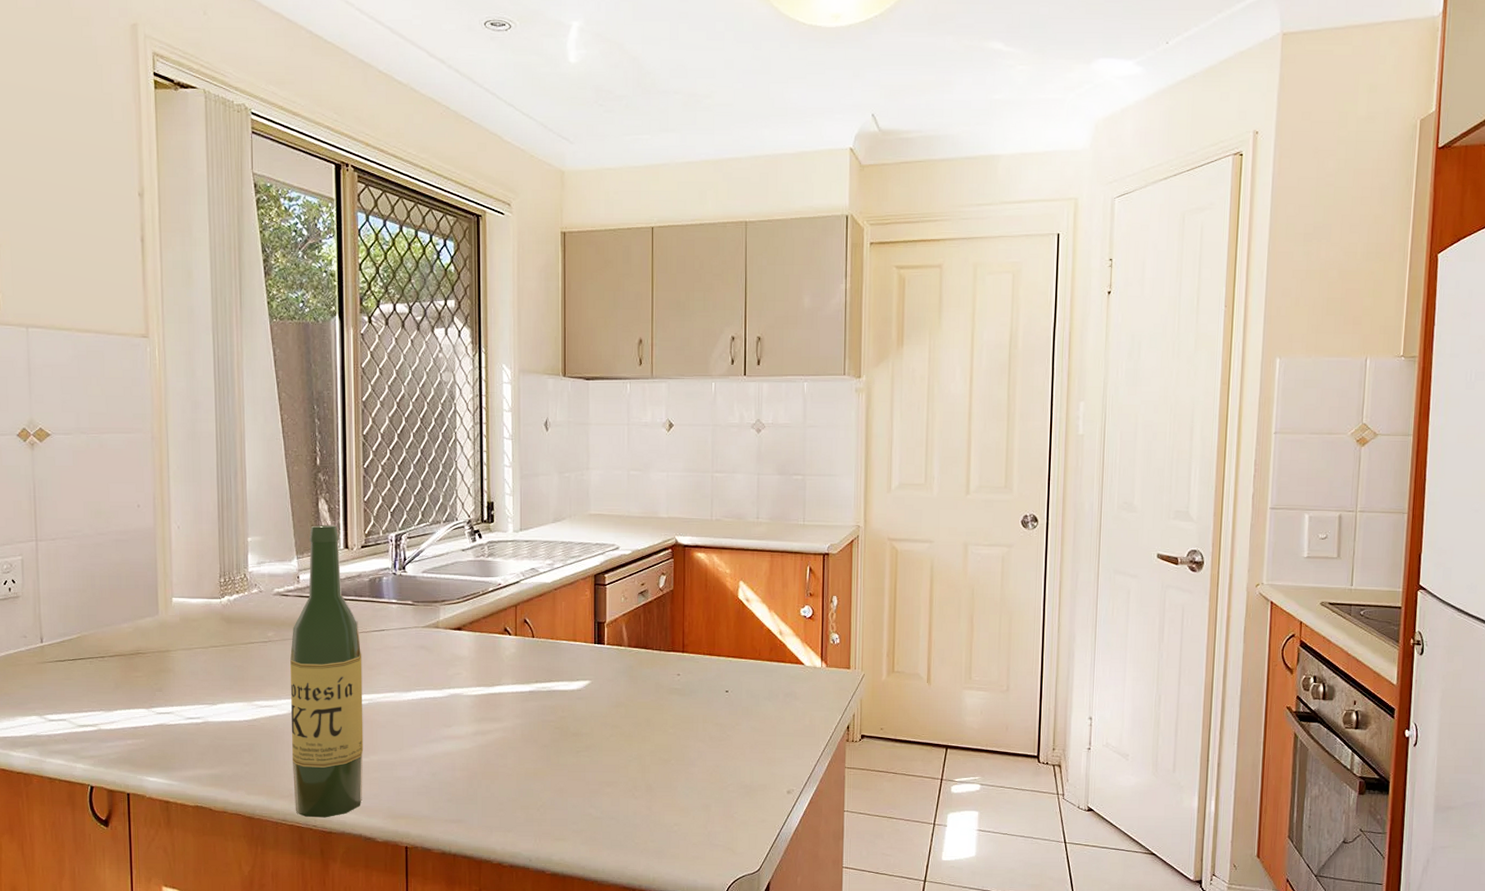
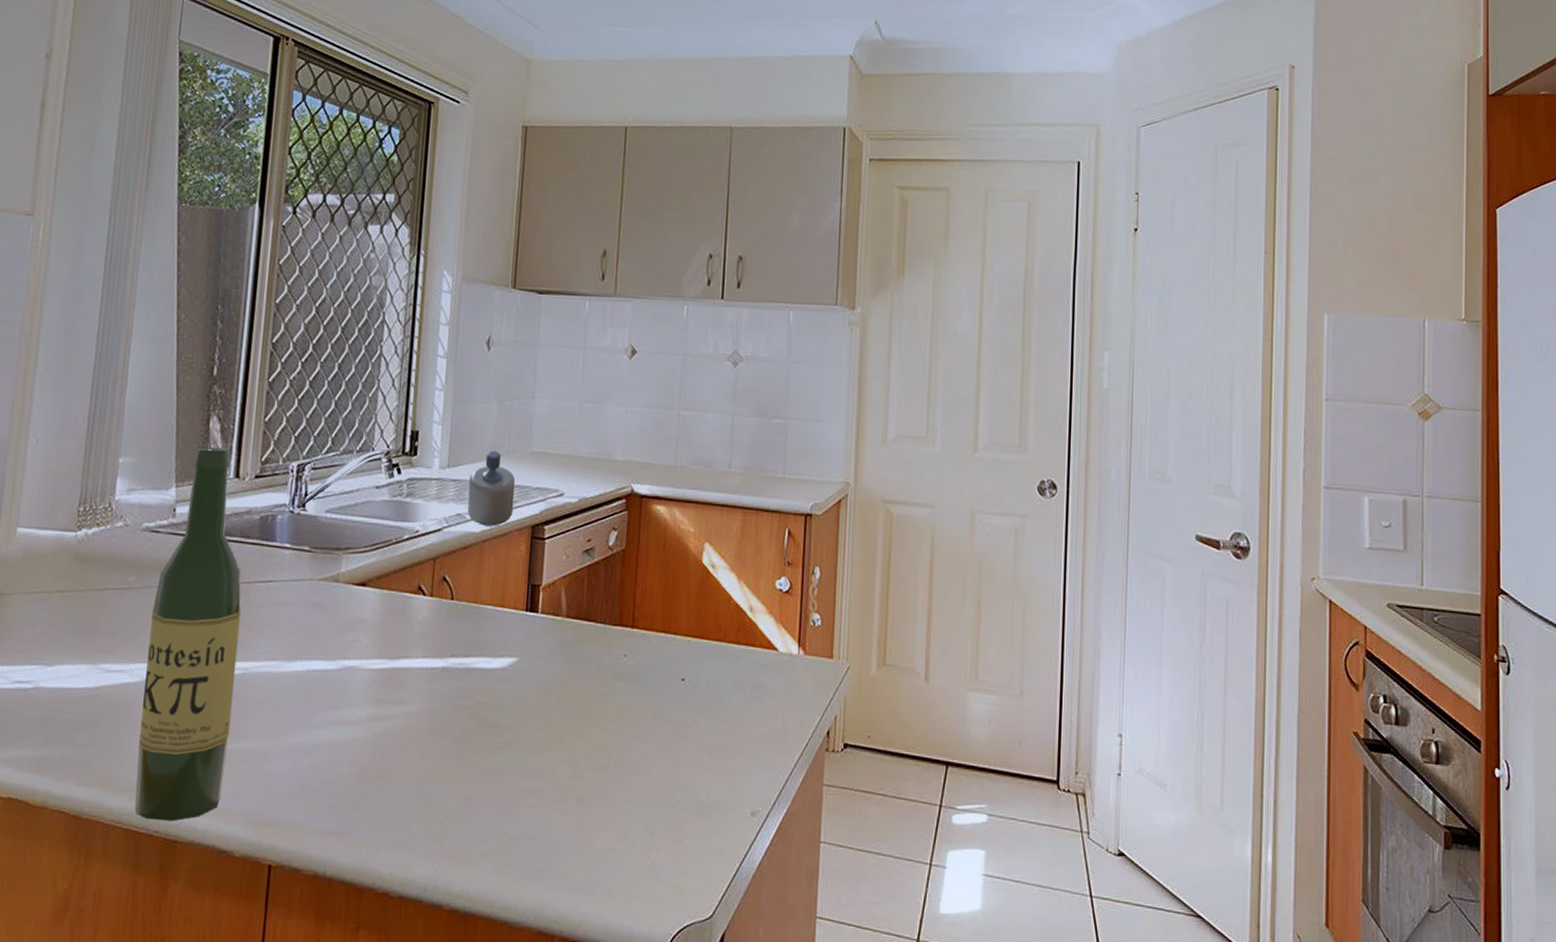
soap dispenser: none [539,515,578,577] -> present [467,450,516,526]

